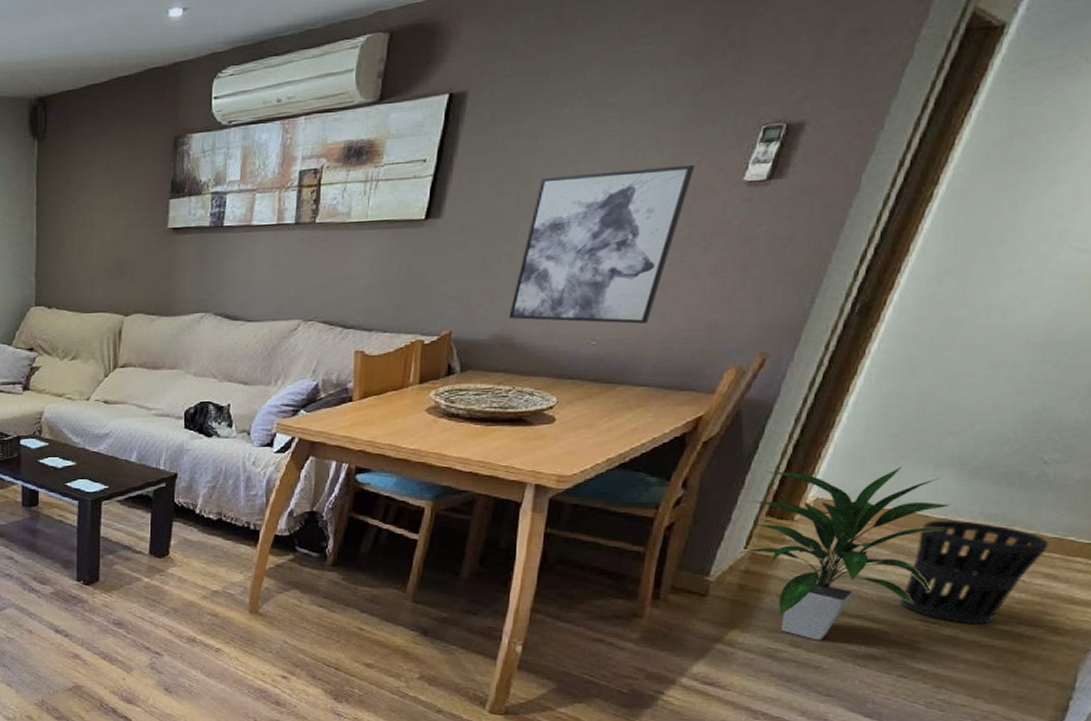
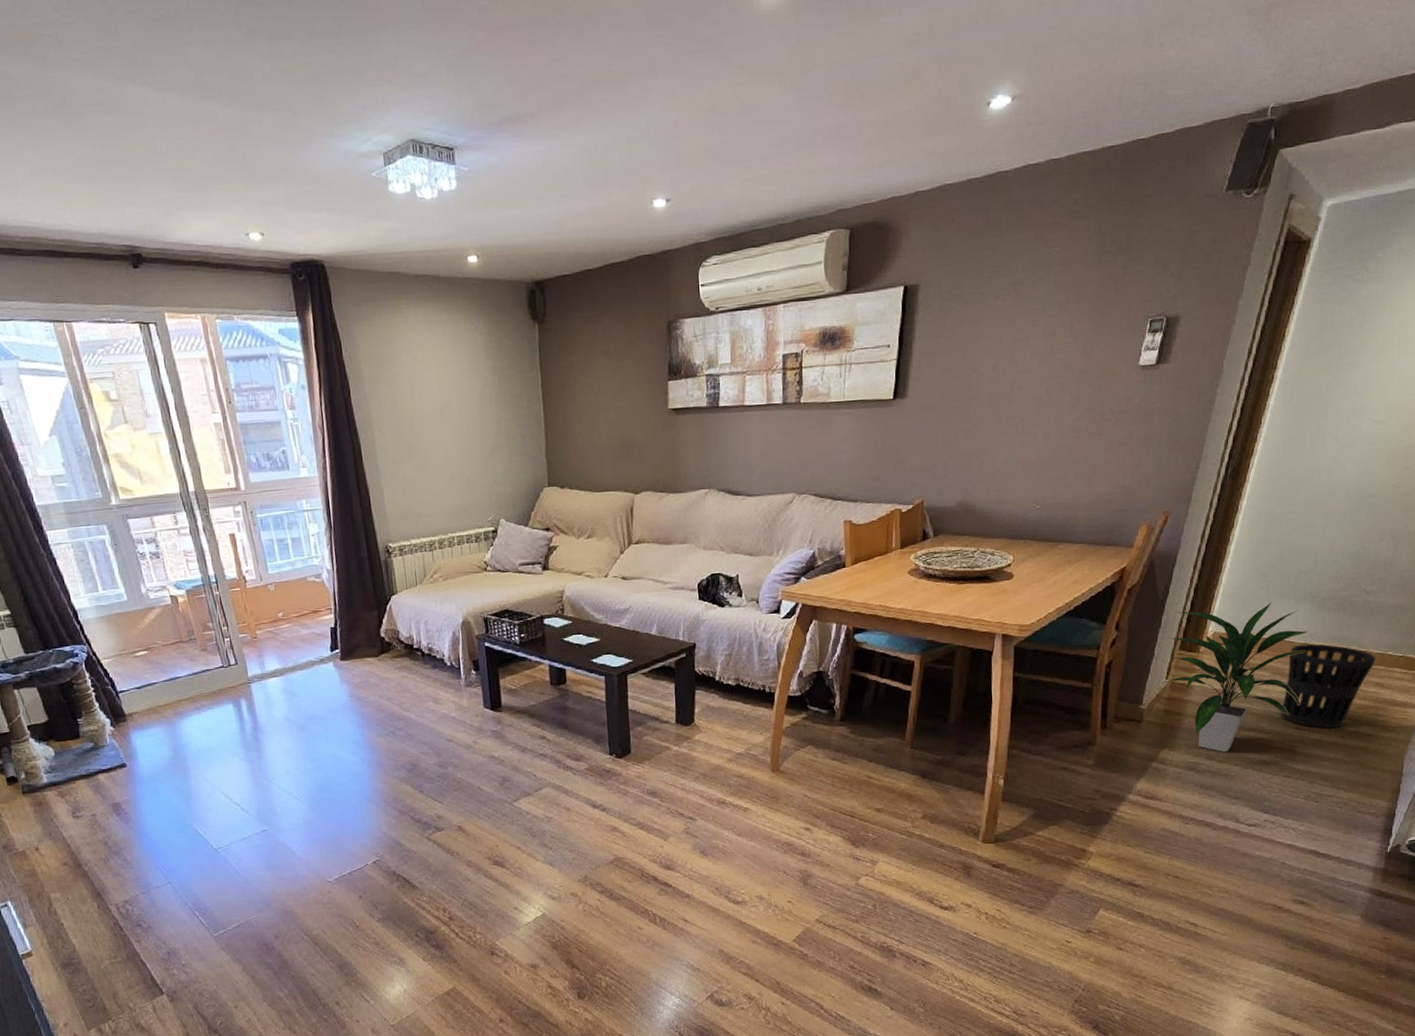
wall art: present [509,165,695,324] -> none [969,352,1102,489]

